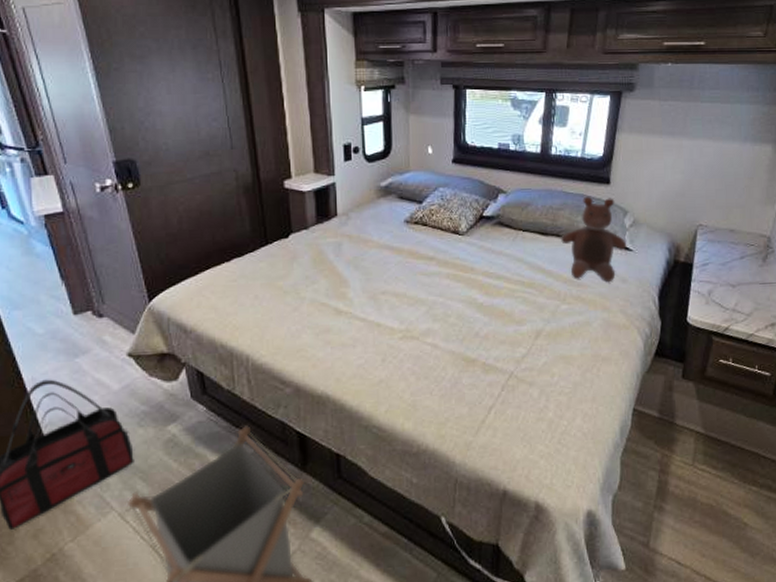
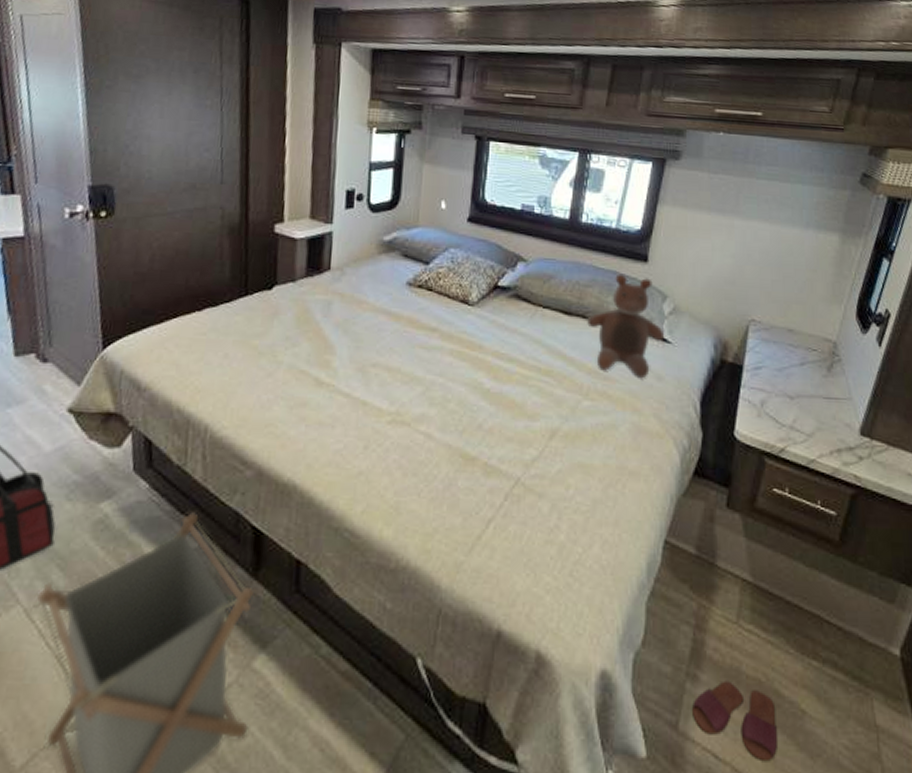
slippers: none [660,508,726,562] -> present [692,680,777,760]

